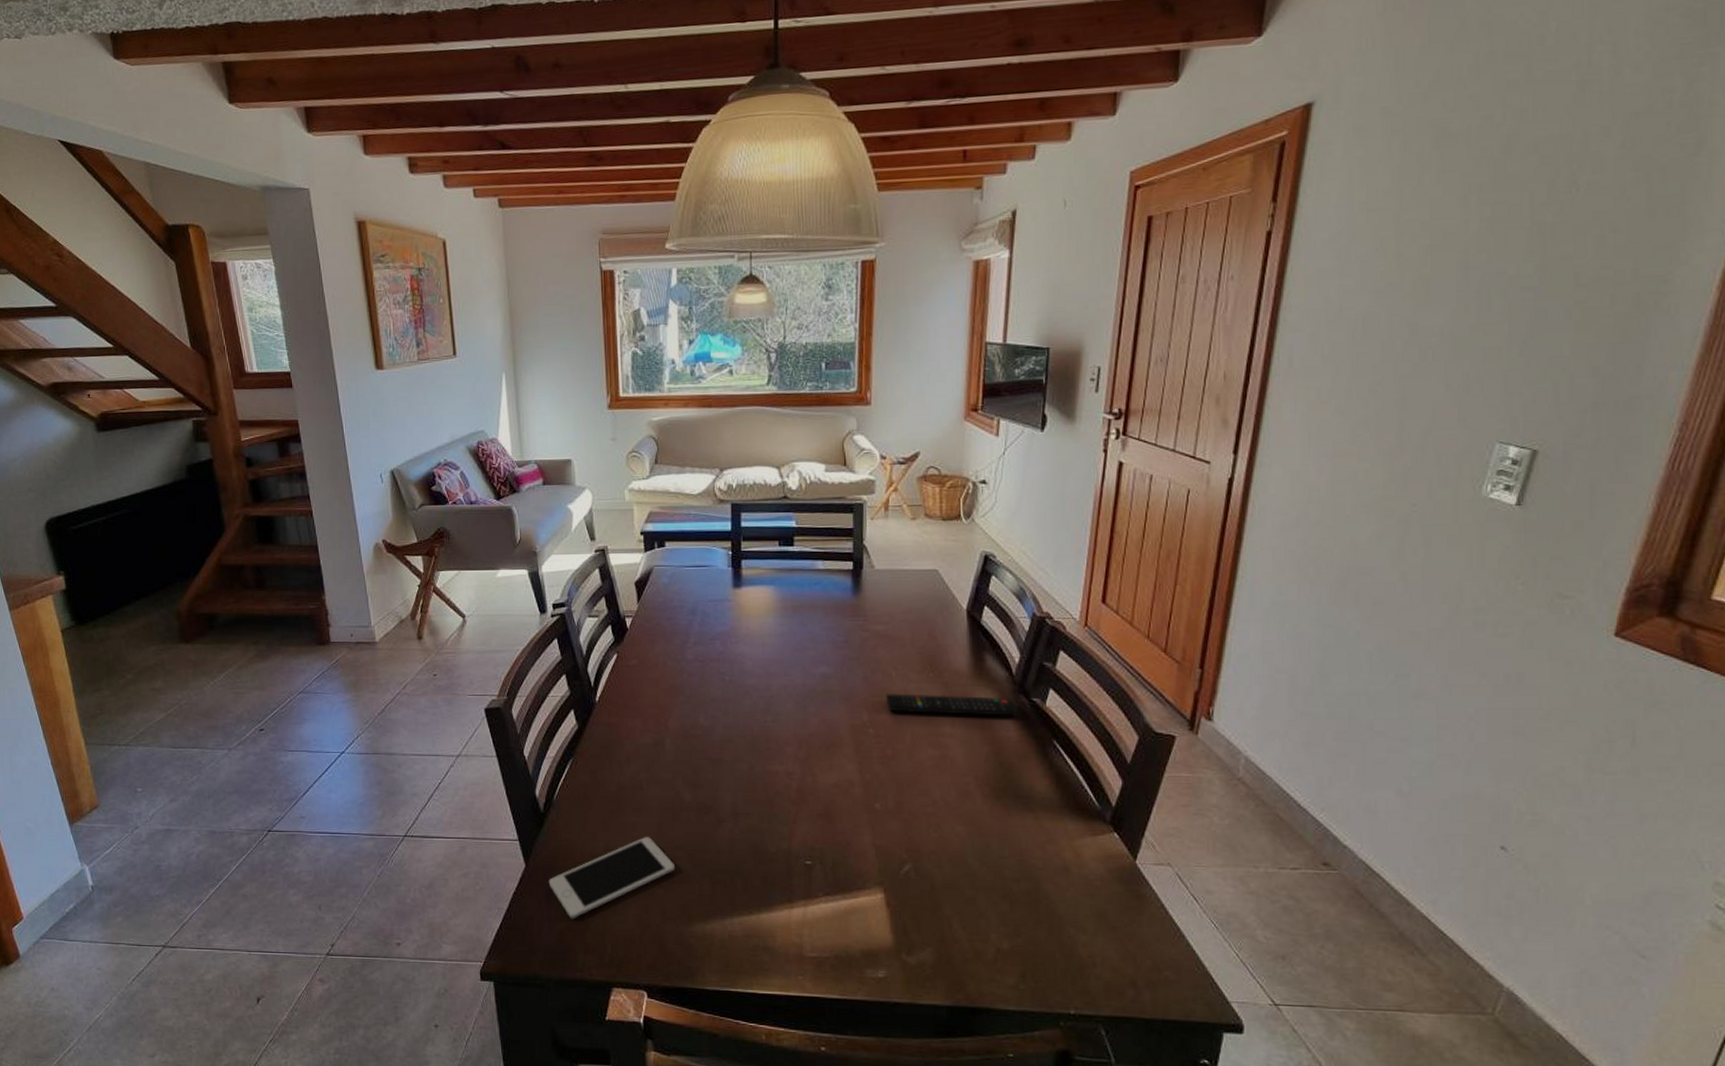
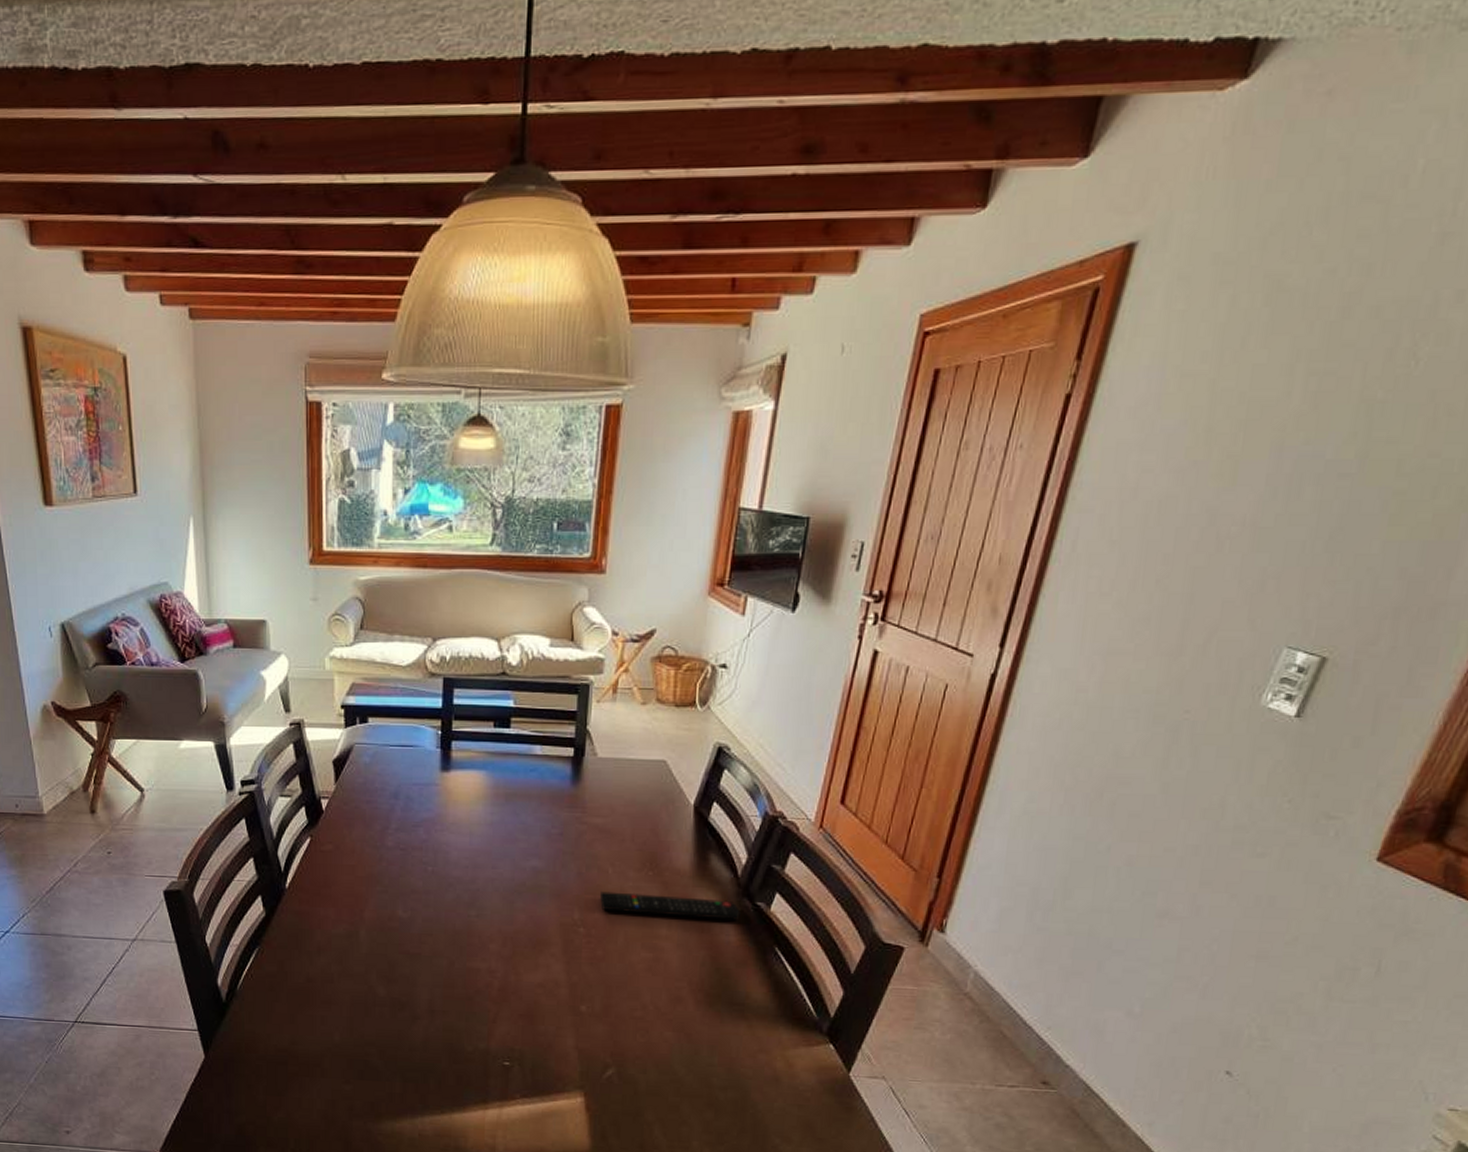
cell phone: present [548,836,674,919] -> none [229,1030,364,1113]

